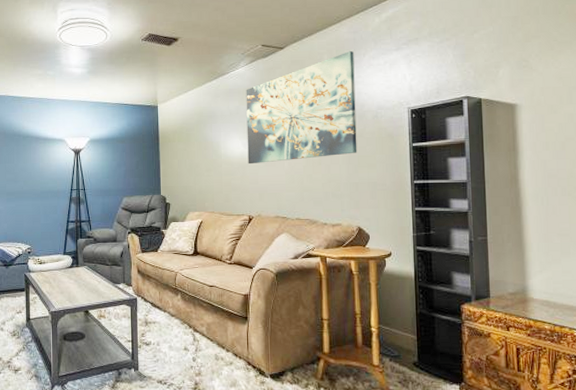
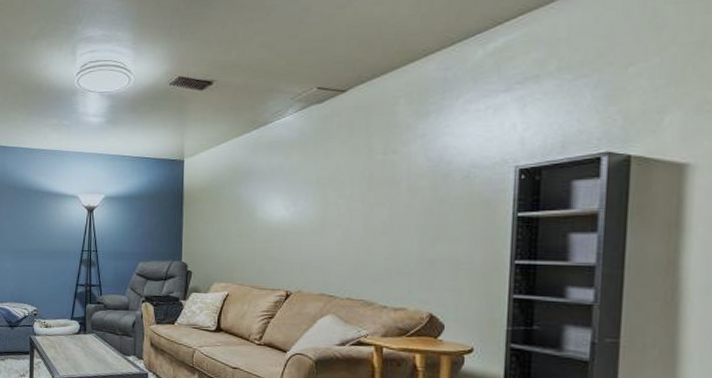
wall art: present [246,51,357,165] -> none [289,93,443,231]

